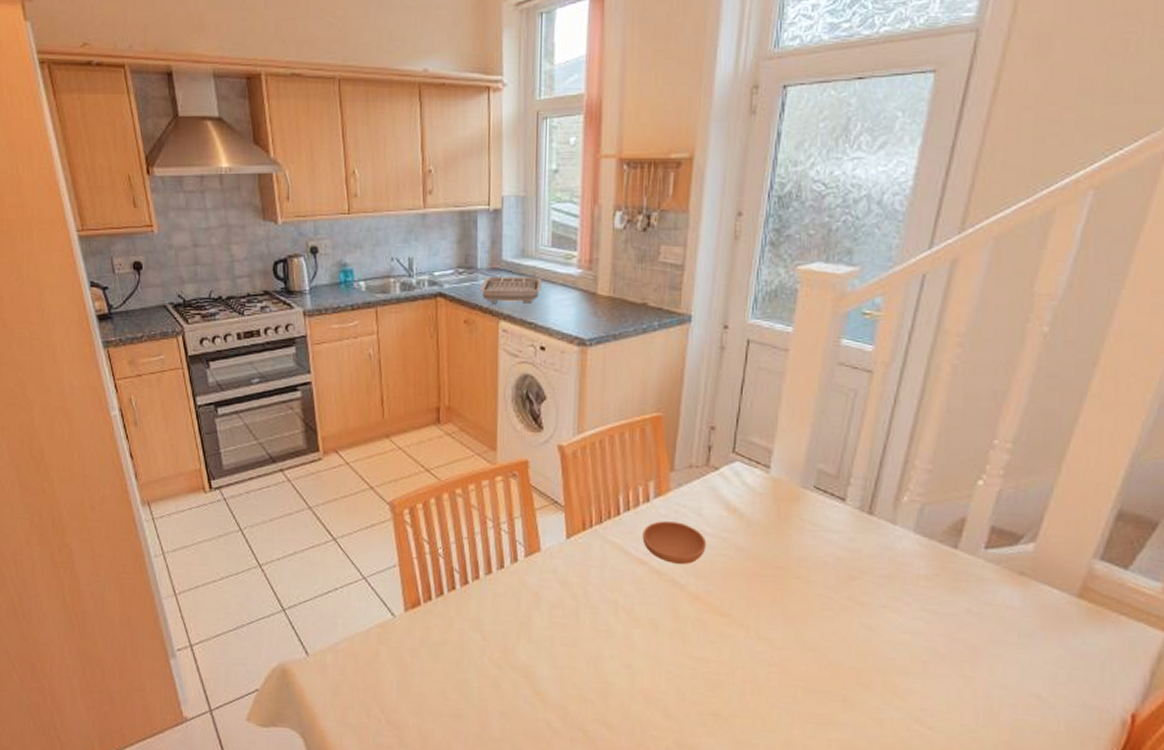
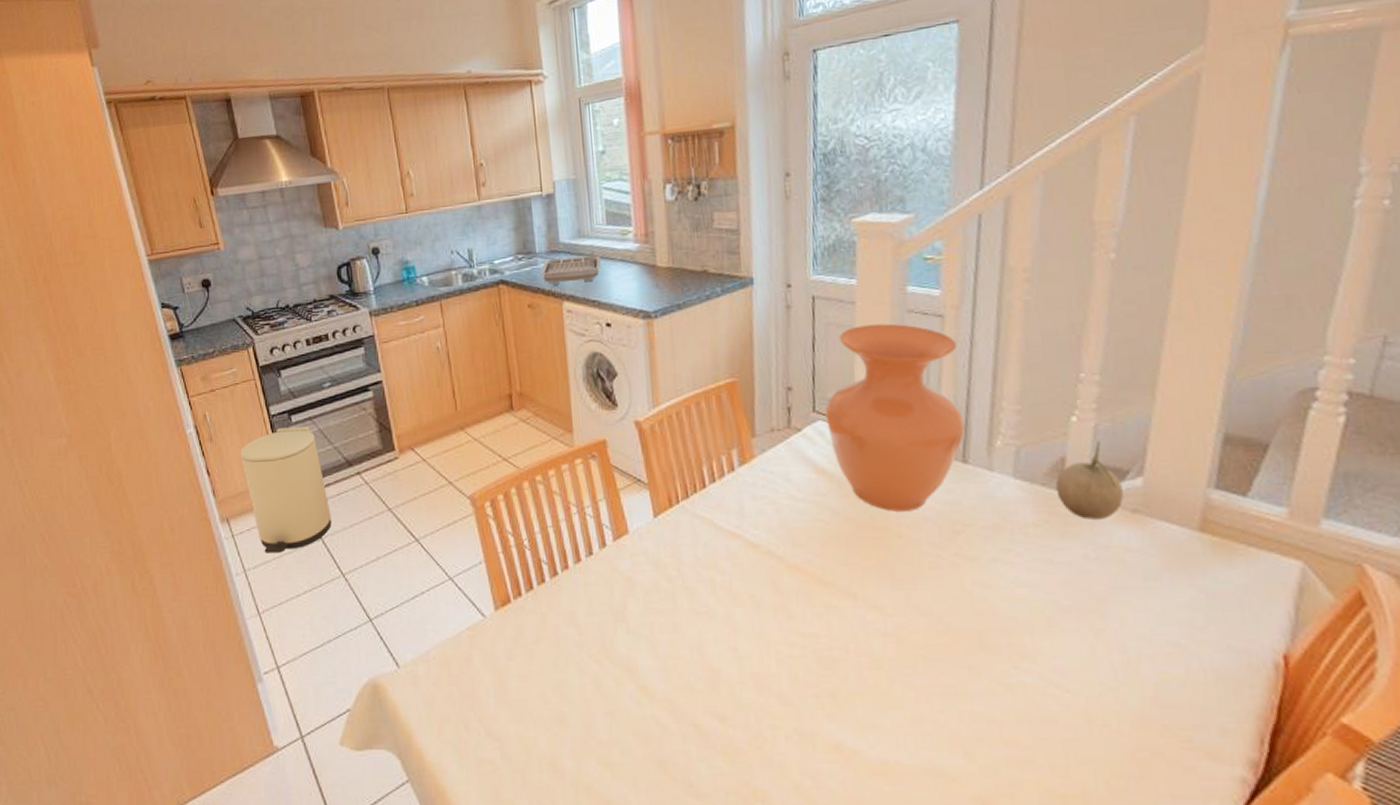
pedal bin: none [164,419,252,539] -> present [240,426,332,553]
bowl: present [642,521,707,565] -> none [731,489,800,535]
vase: none [744,373,881,555] -> present [825,323,965,512]
fruit: none [952,505,1014,578] -> present [1055,440,1124,519]

